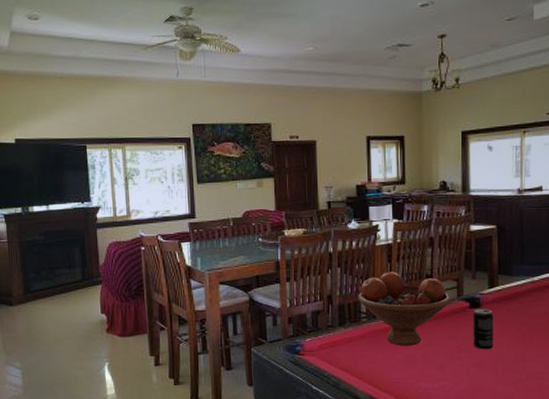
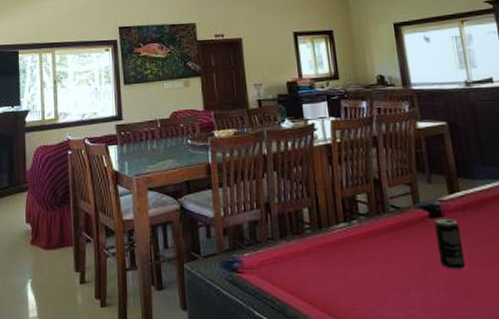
fruit bowl: present [358,271,450,346] -> none [299,175,406,263]

